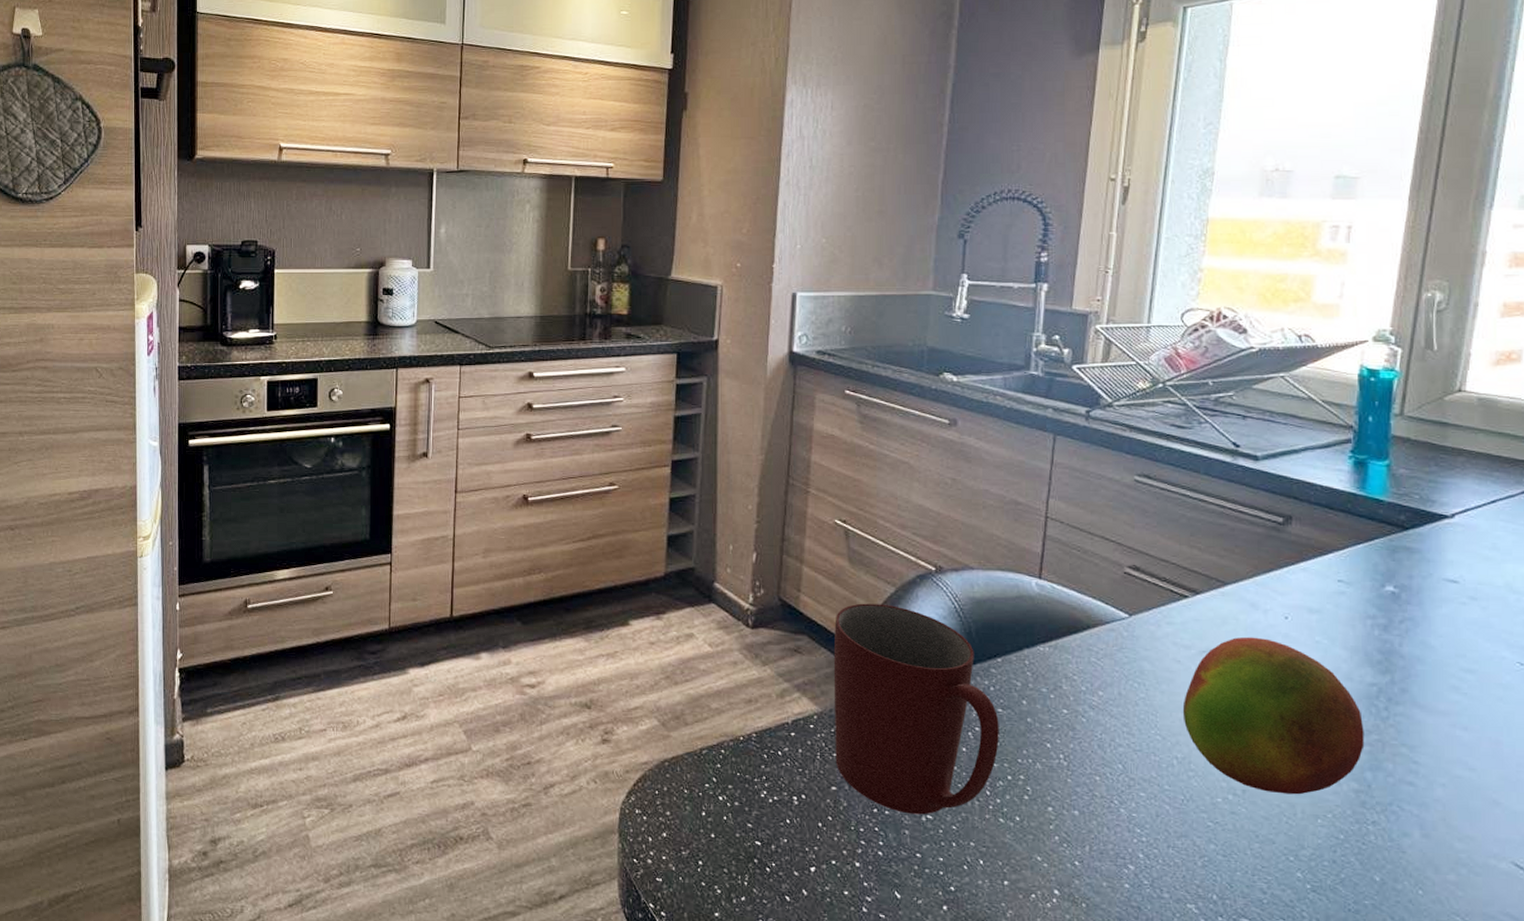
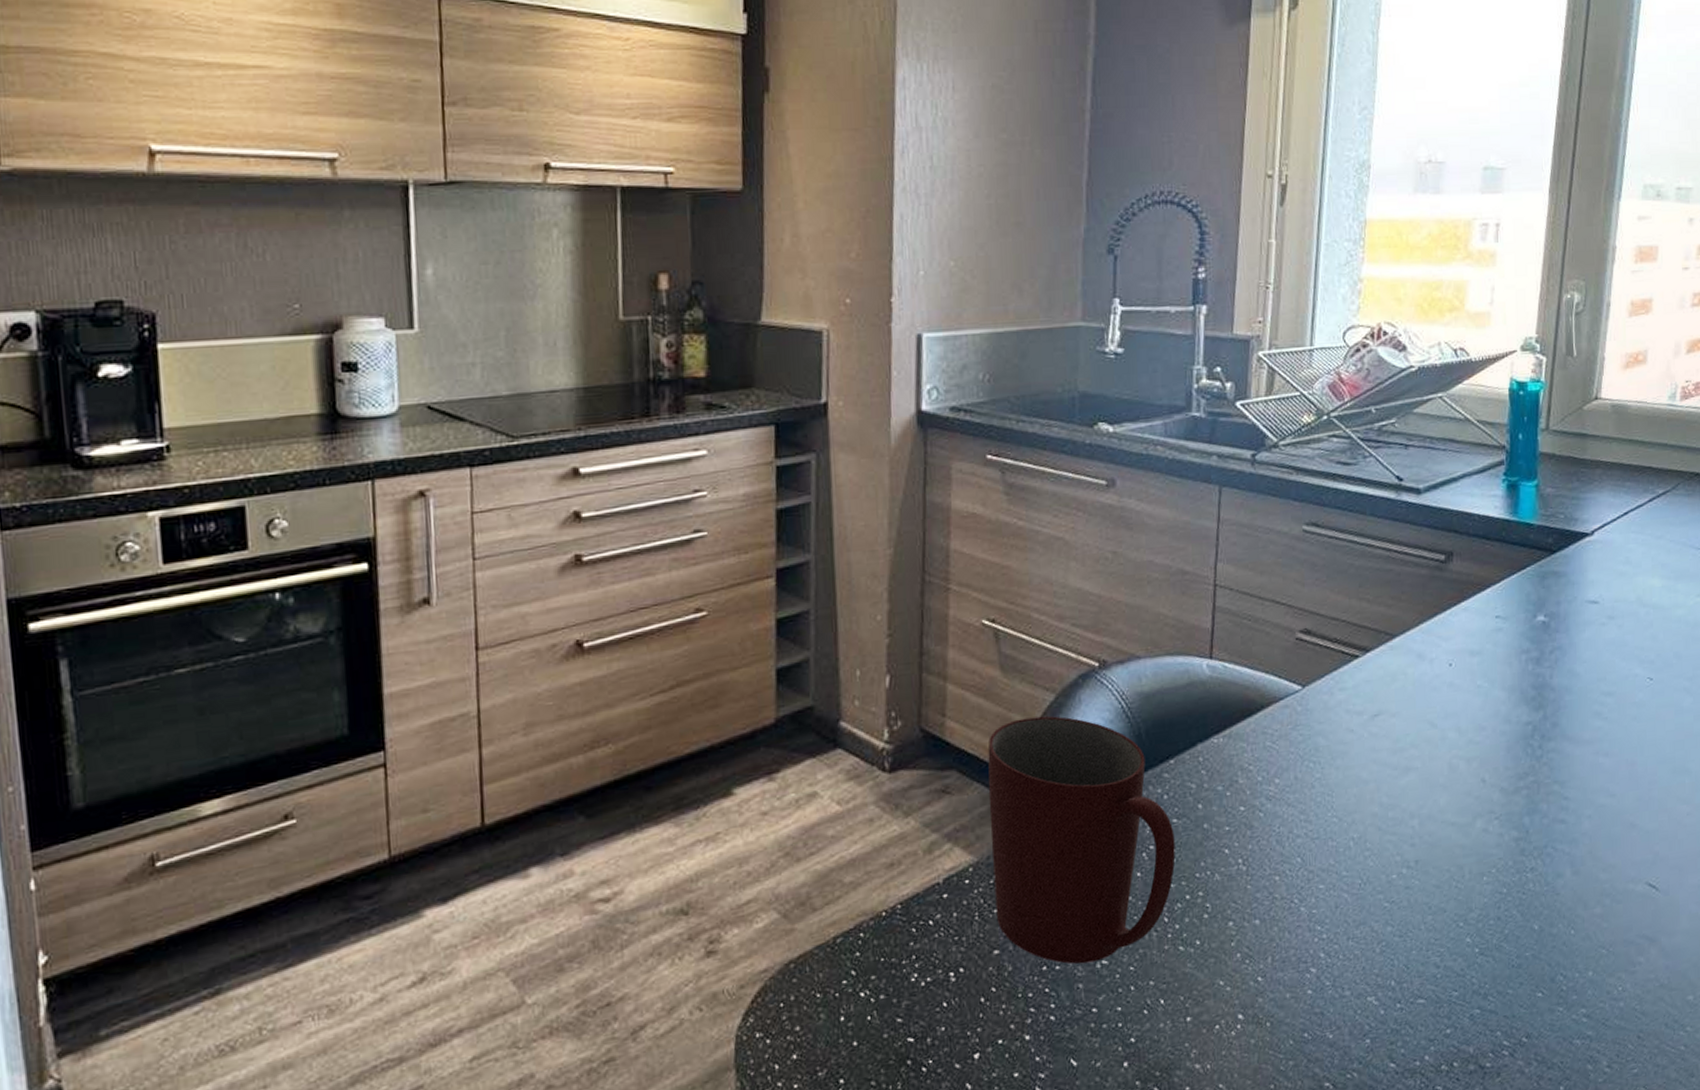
fruit: present [1182,636,1365,795] -> none [1357,690,1522,858]

